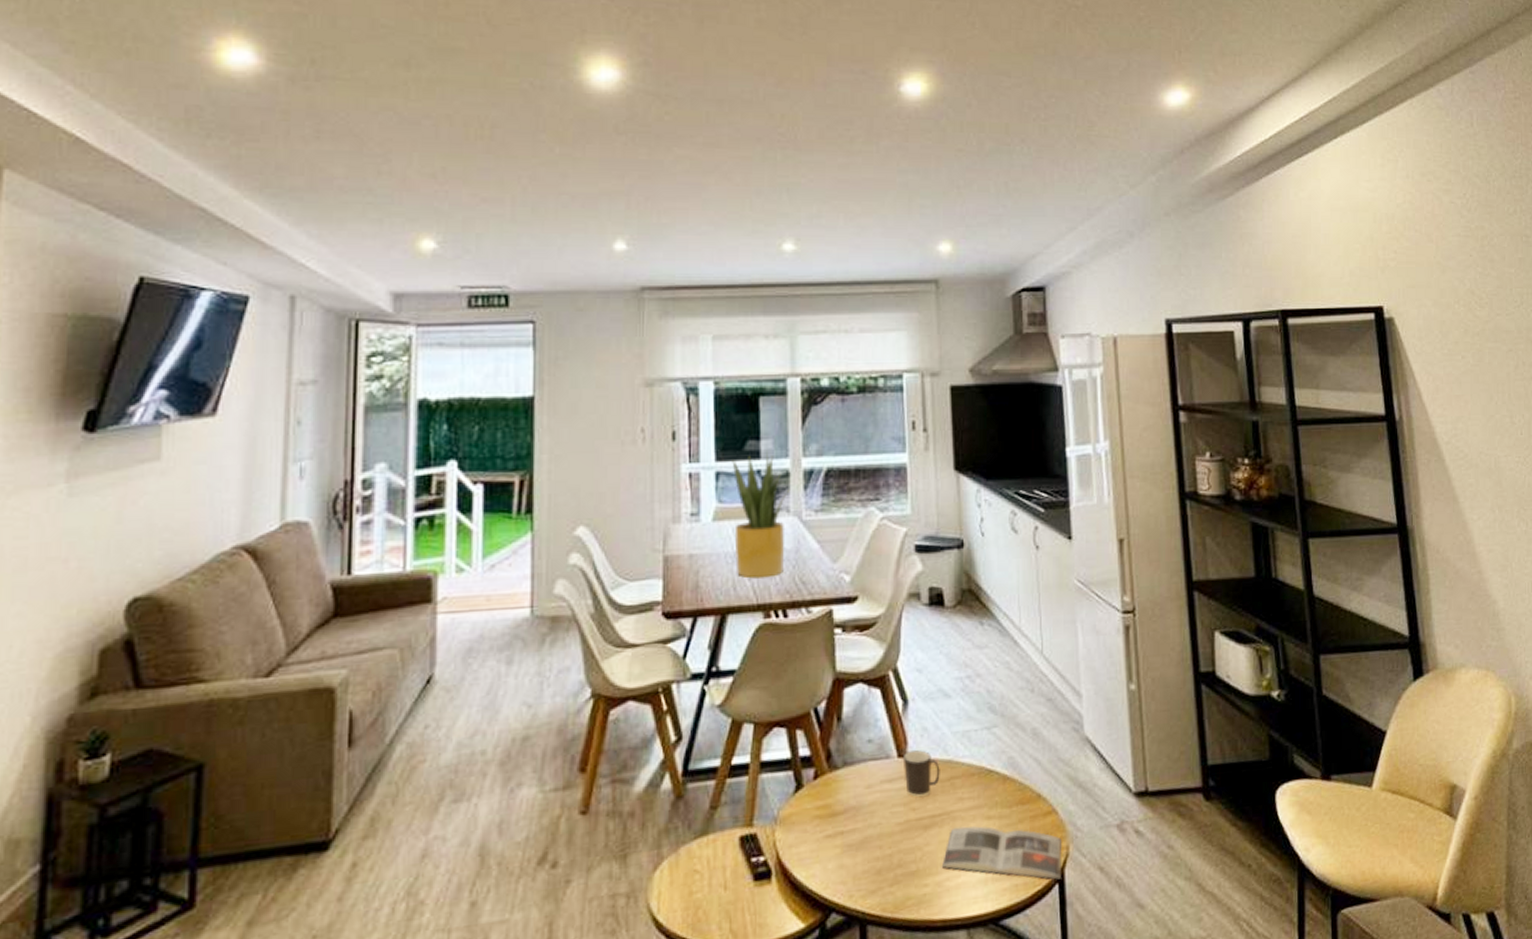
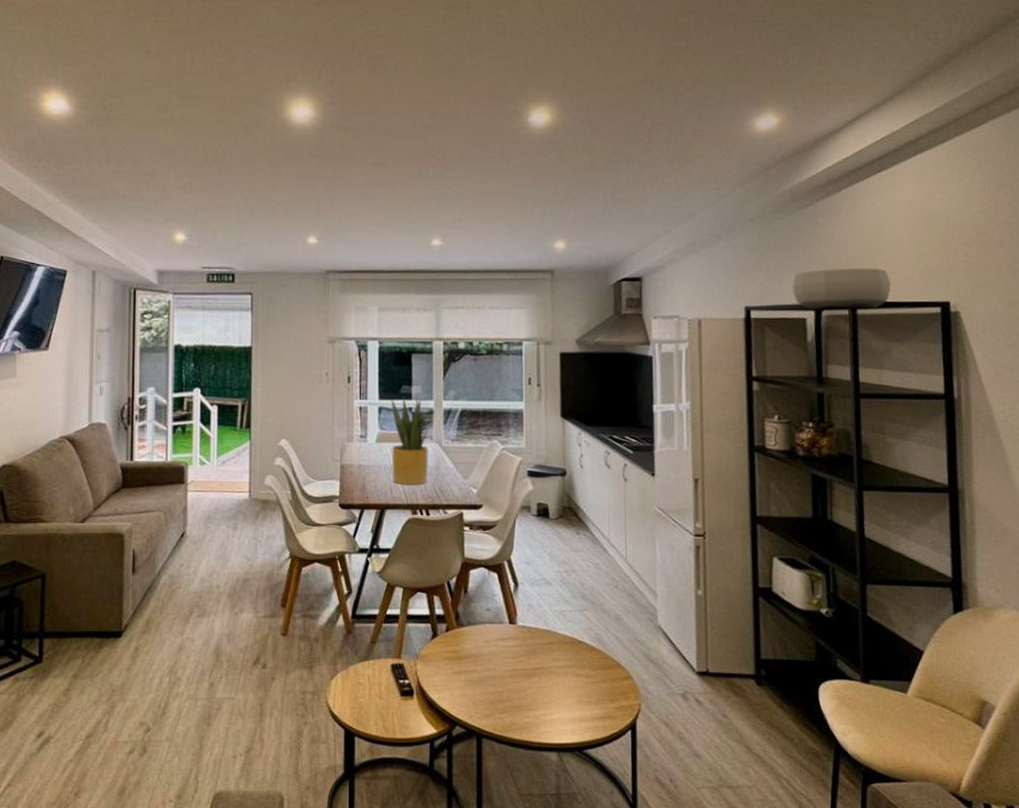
mug: present [902,750,940,798] -> none [512,620,541,654]
magazine: present [942,826,1063,880] -> none [540,679,636,727]
decorative bowl: none [1217,268,1321,321] -> present [793,267,891,311]

